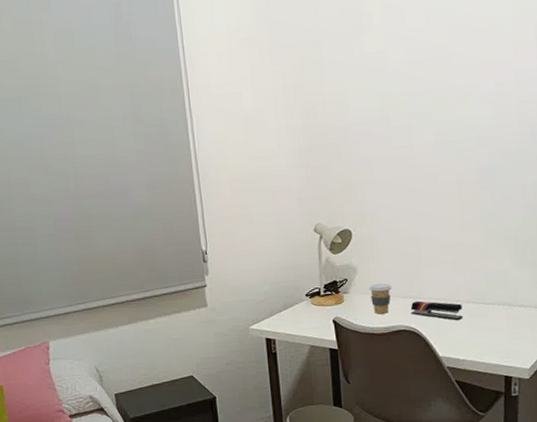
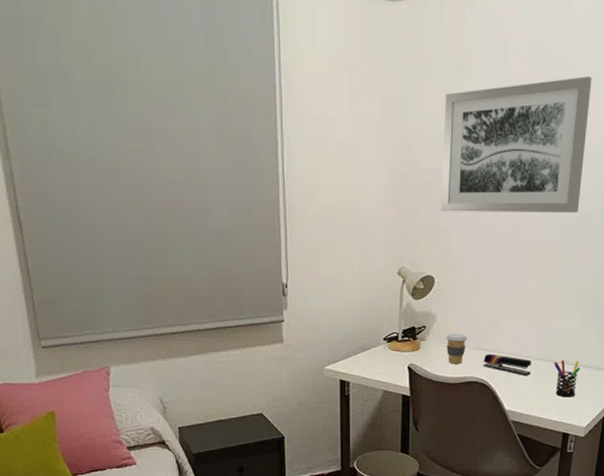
wall art: none [346,17,497,167] -> present [441,76,592,214]
pen holder: none [487,301,518,340] -> present [554,360,581,398]

